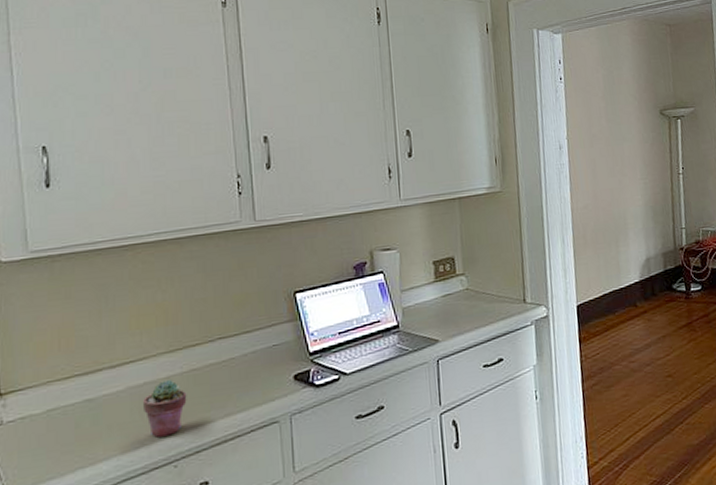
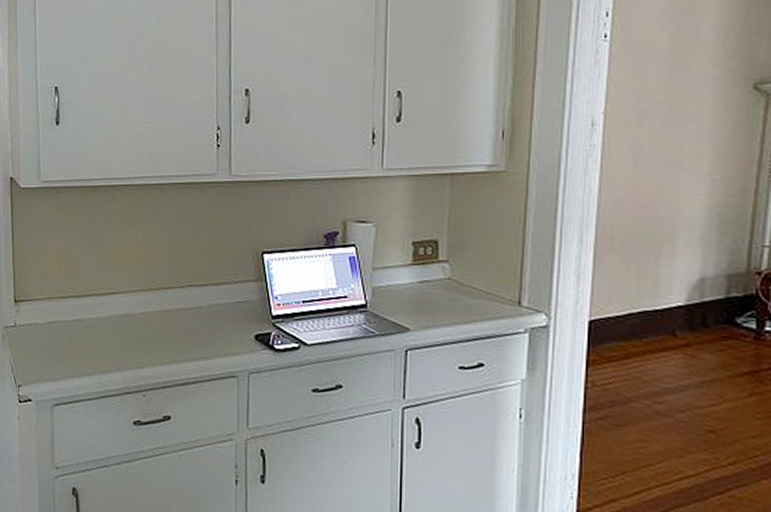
potted succulent: present [143,380,187,438] -> none [121,316,158,367]

